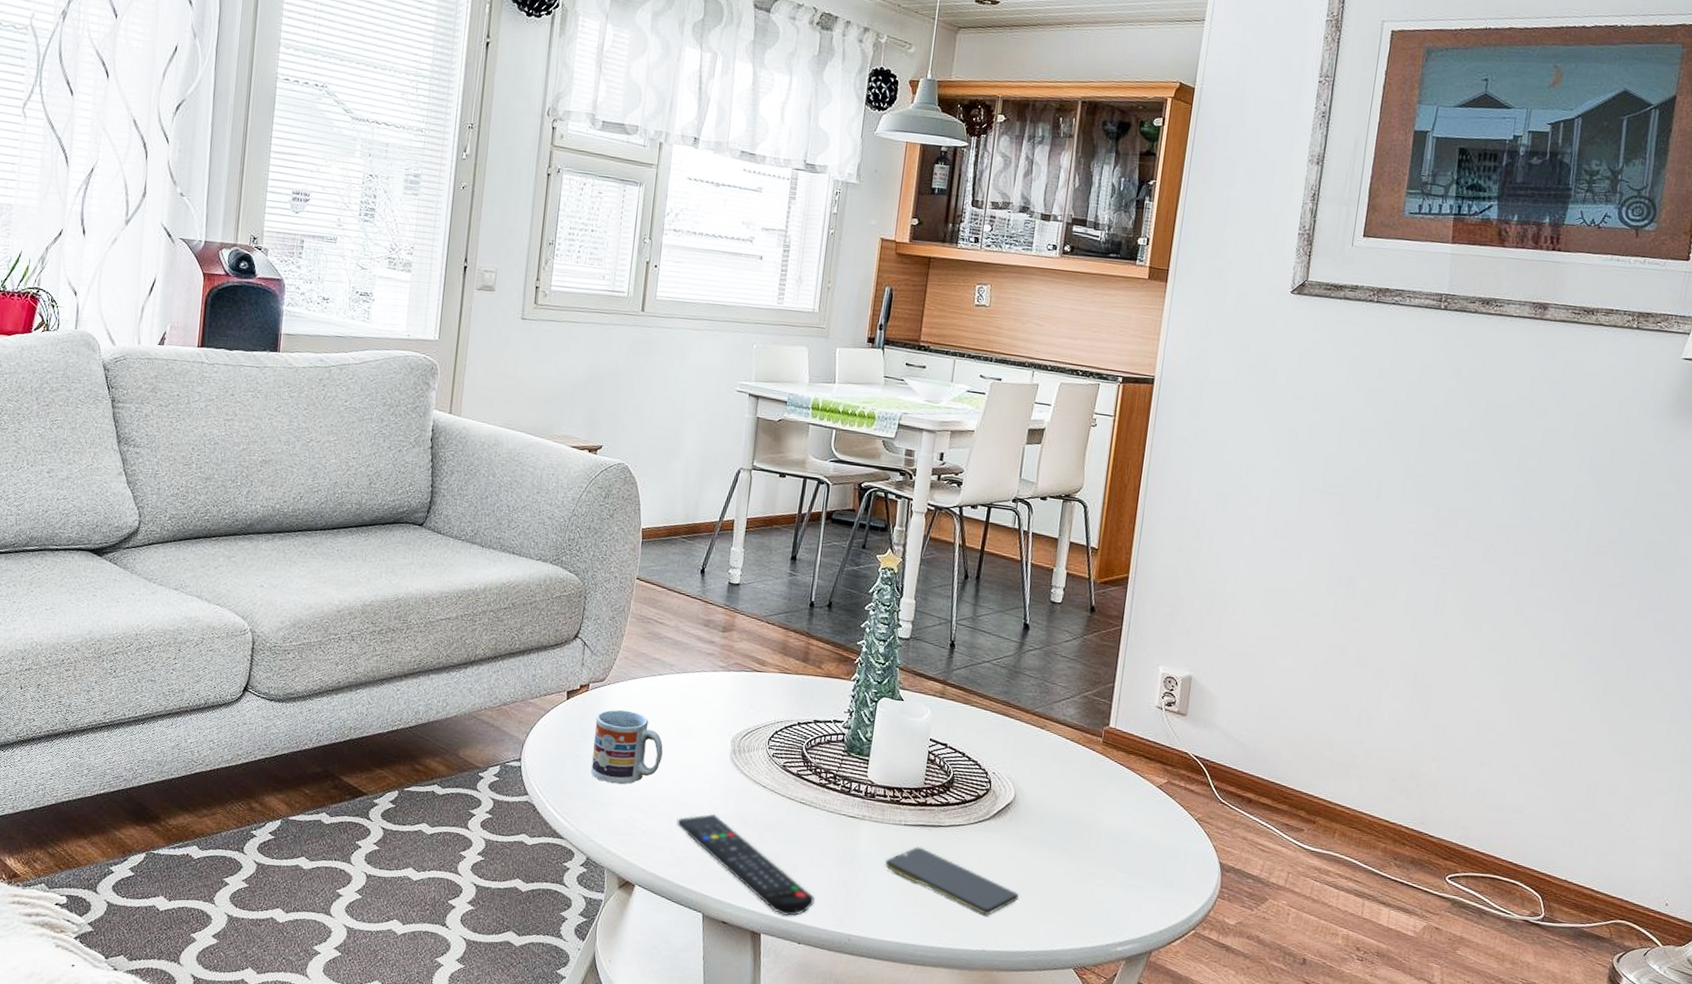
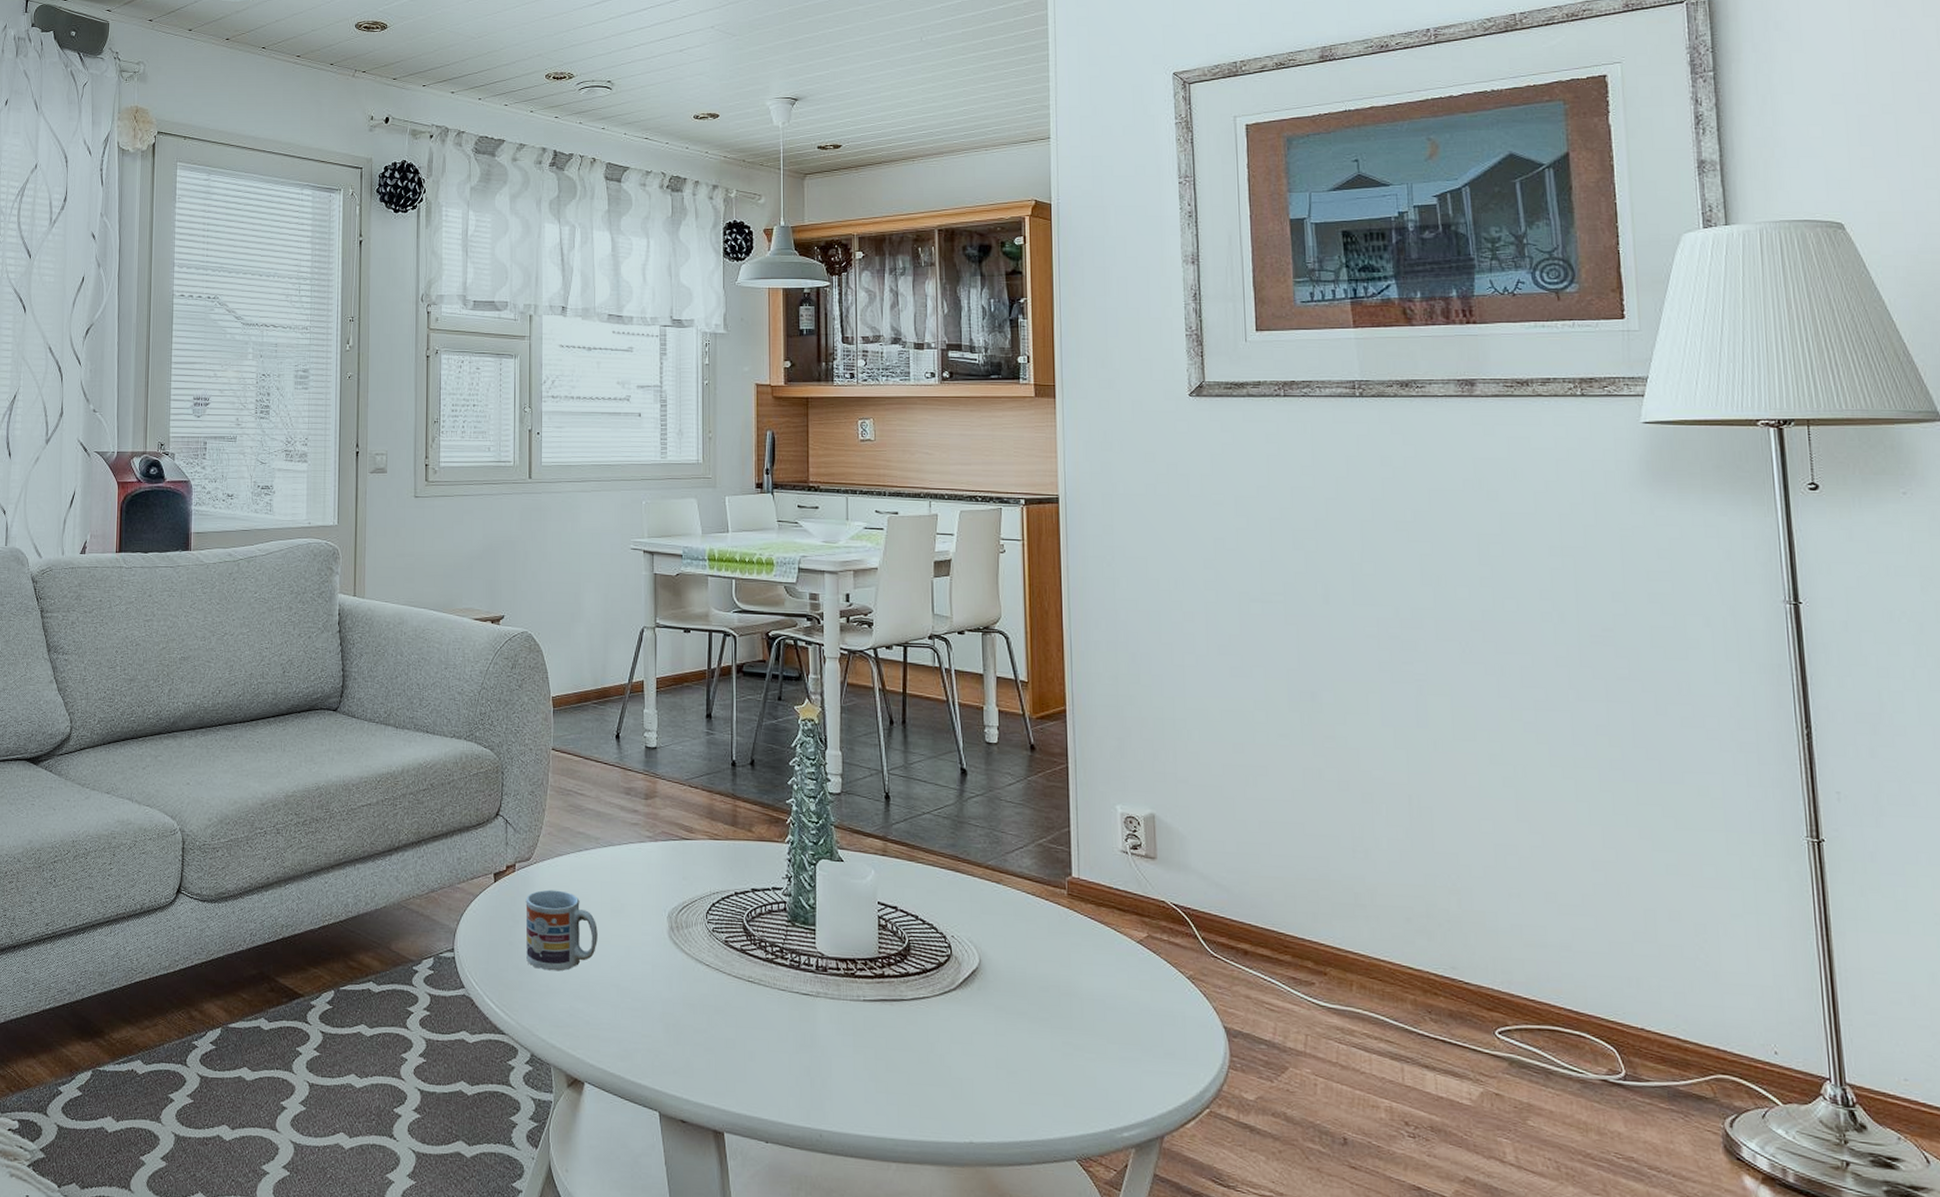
remote control: present [677,813,815,916] -> none [621,998,777,1111]
smartphone: present [885,847,1019,915] -> none [849,1025,1001,1101]

